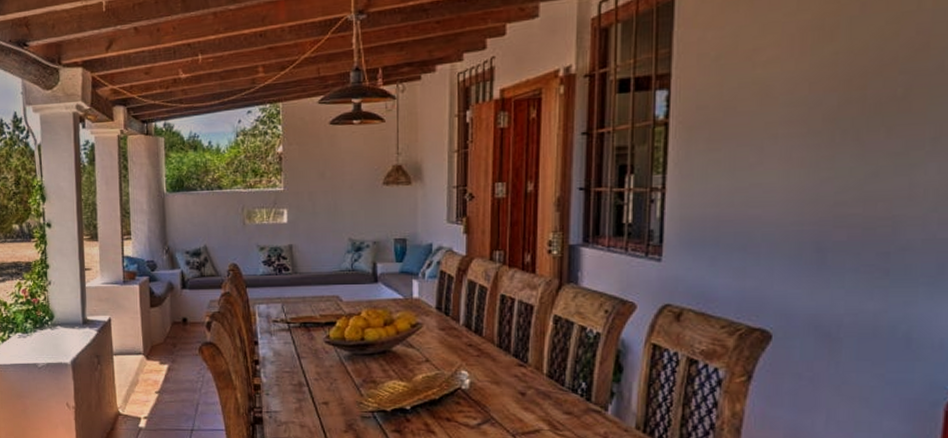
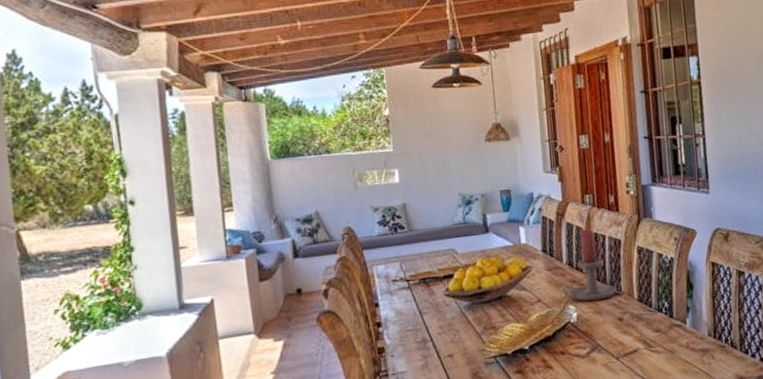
candle holder: none [450,289,522,369] -> present [558,229,617,301]

